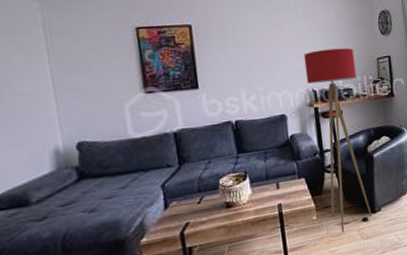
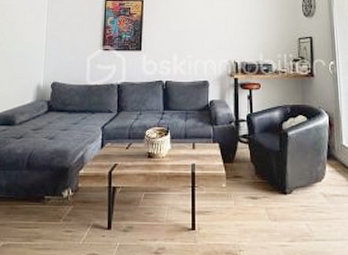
floor lamp: present [303,47,372,233] -> none [230,26,283,208]

